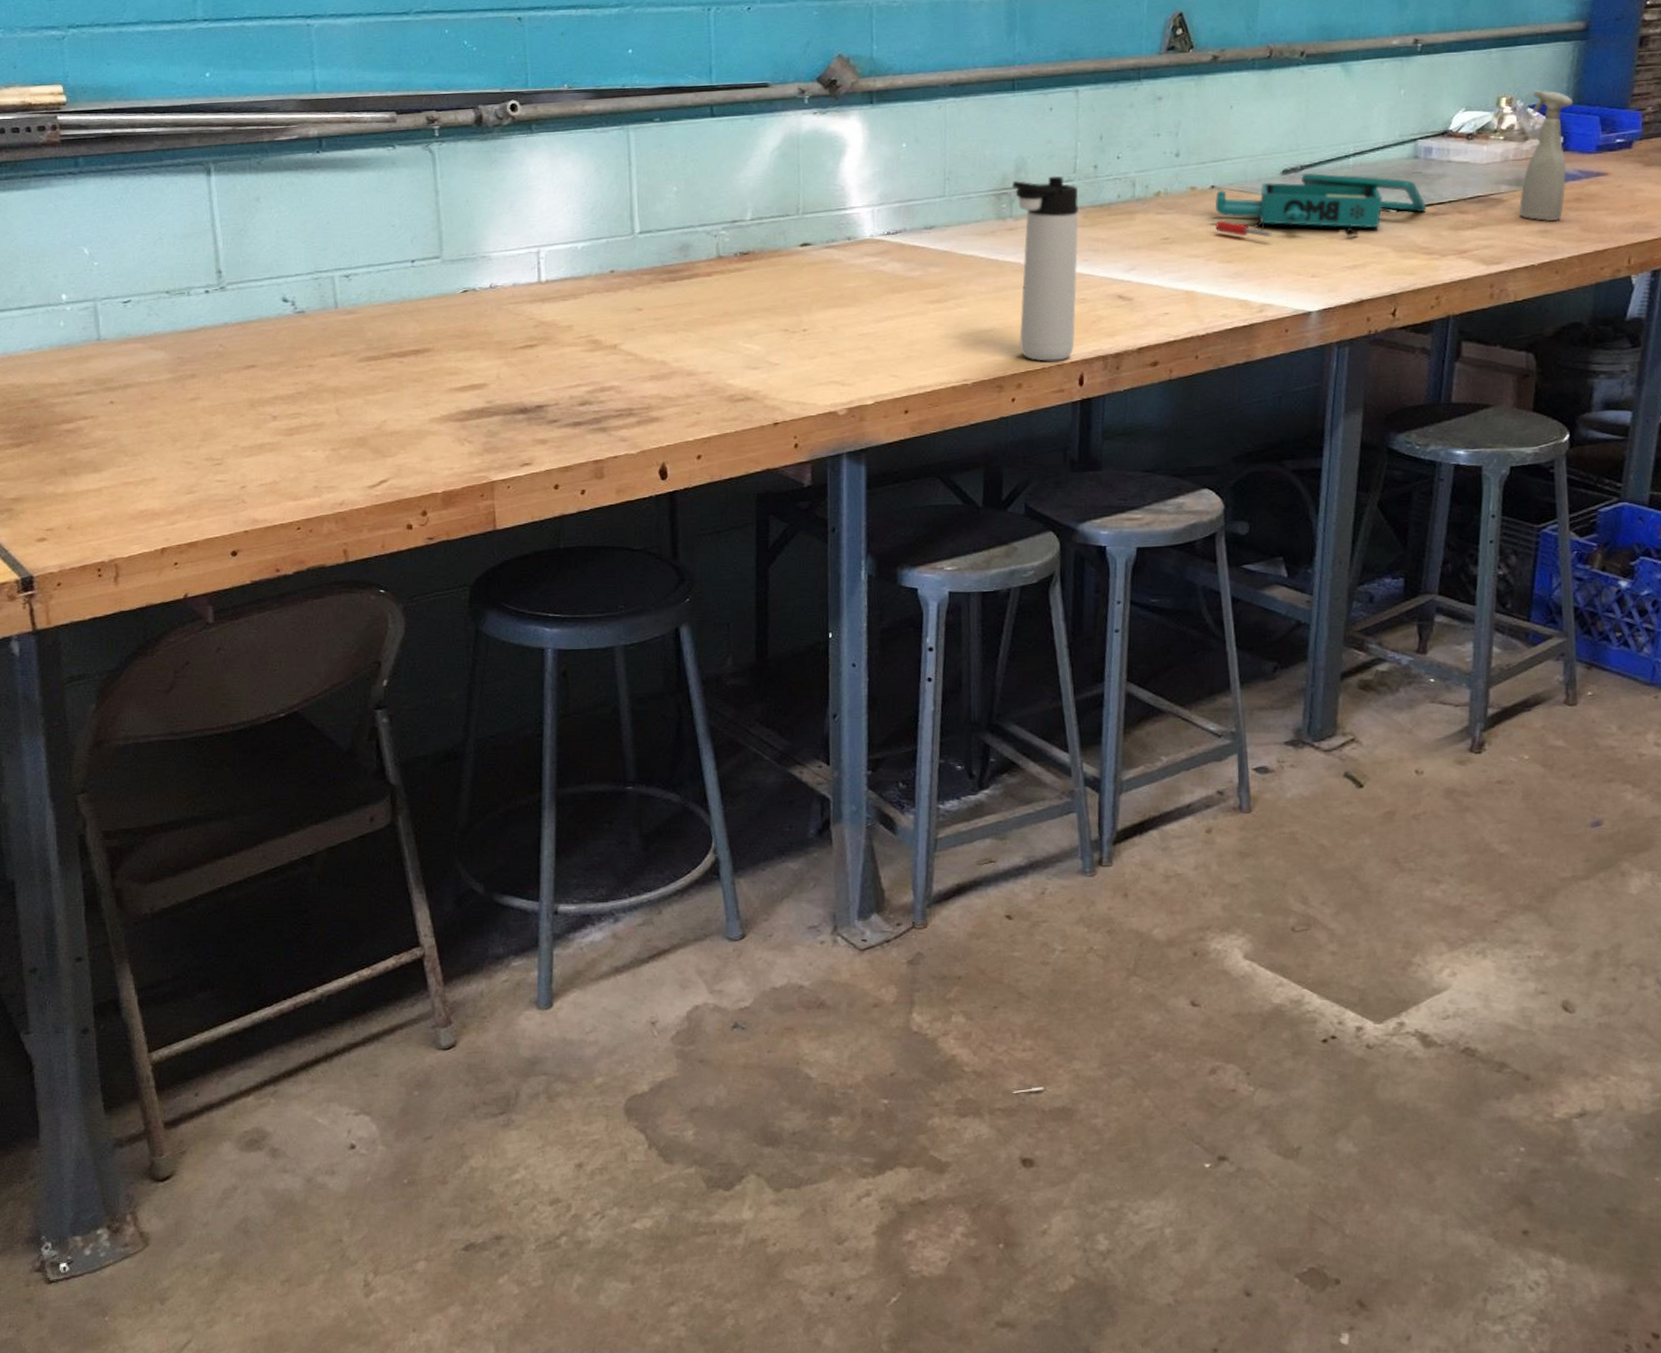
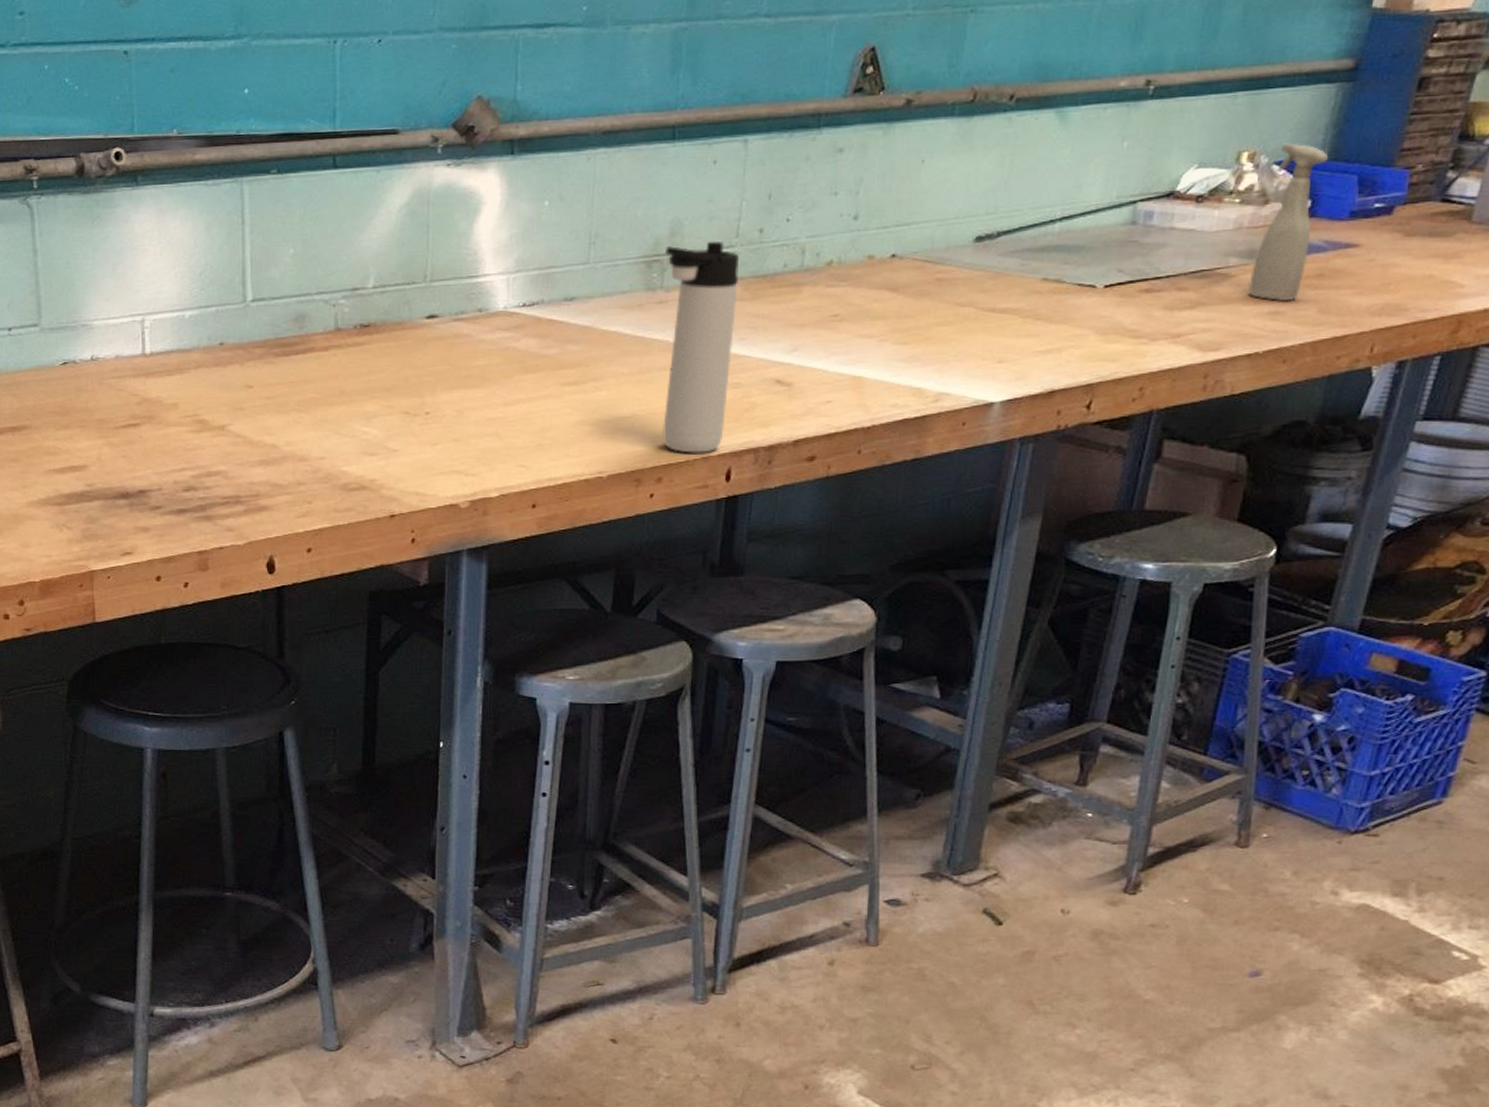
toolbox: present [1214,173,1426,237] -> none [893,241,1140,316]

